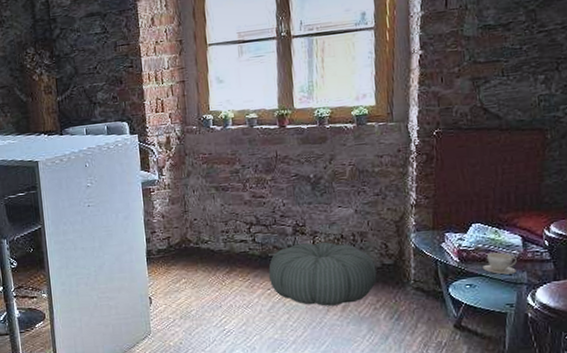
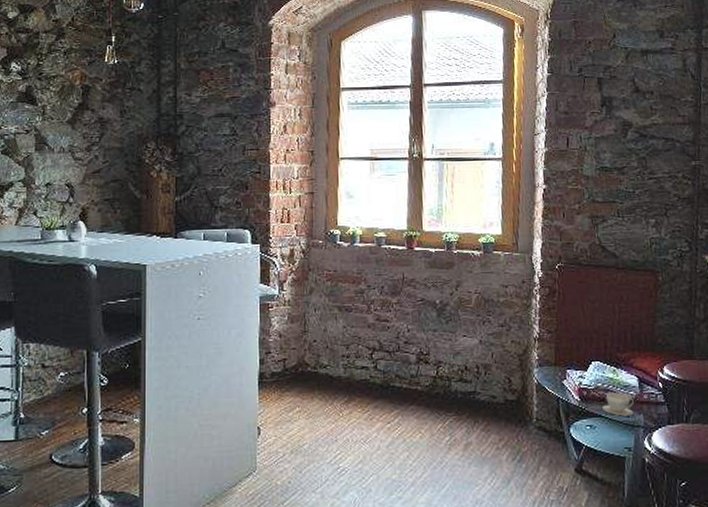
pouf: present [268,242,377,306] -> none [390,372,500,444]

